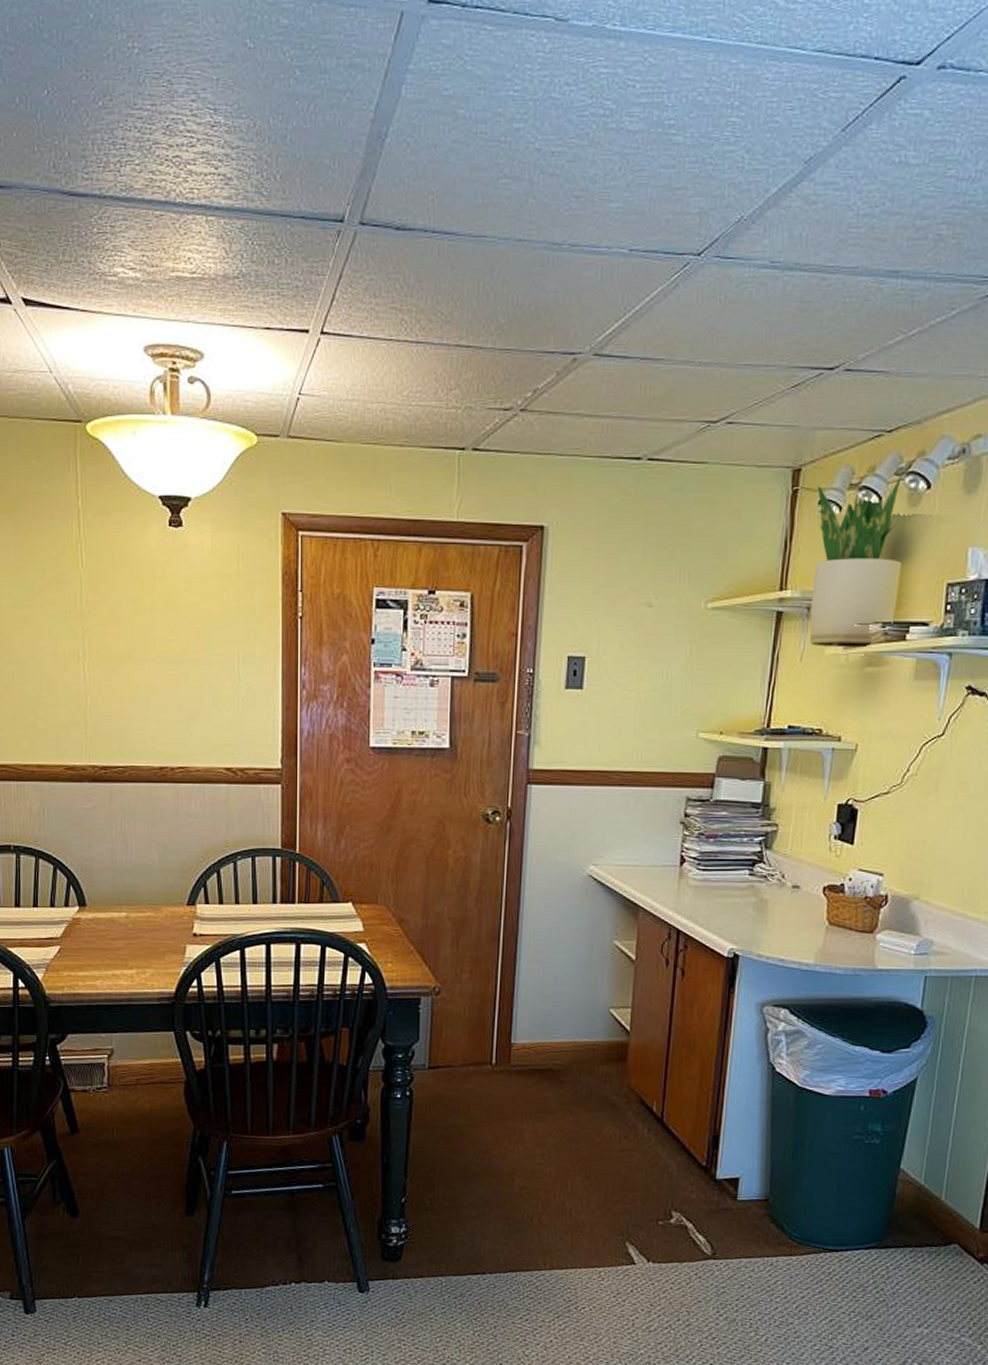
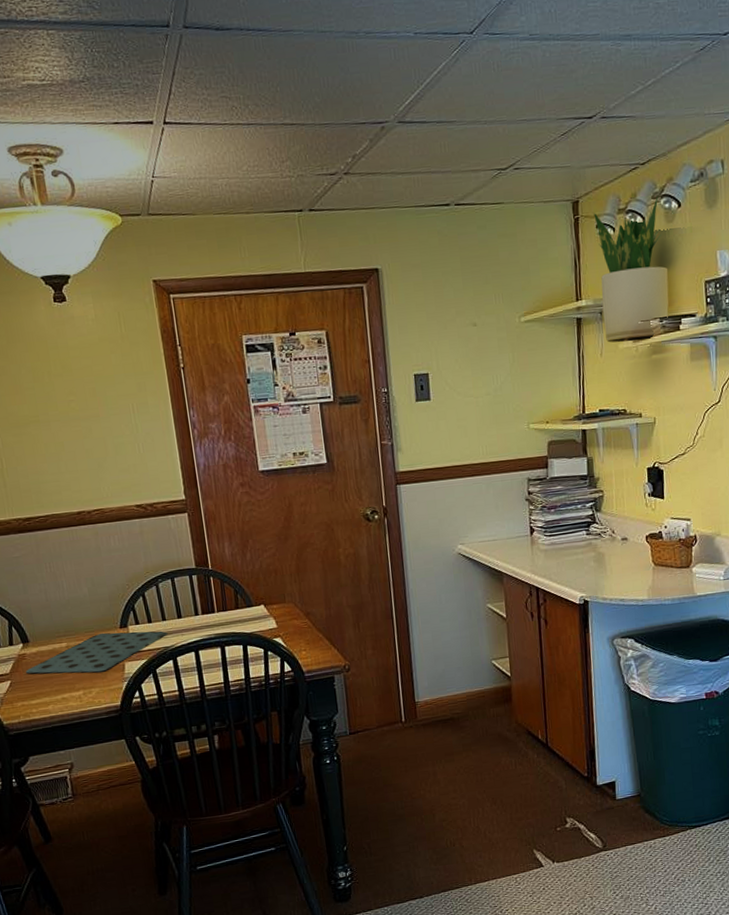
placemat: none [78,907,239,952] -> present [26,631,168,674]

